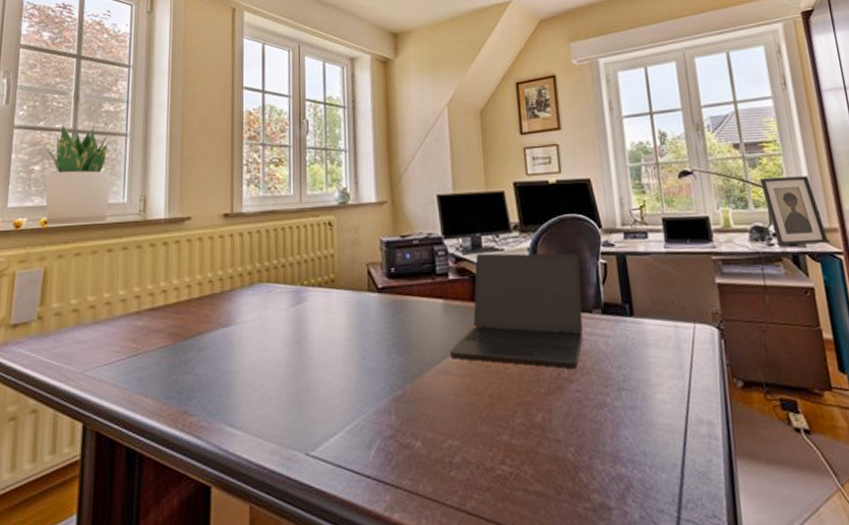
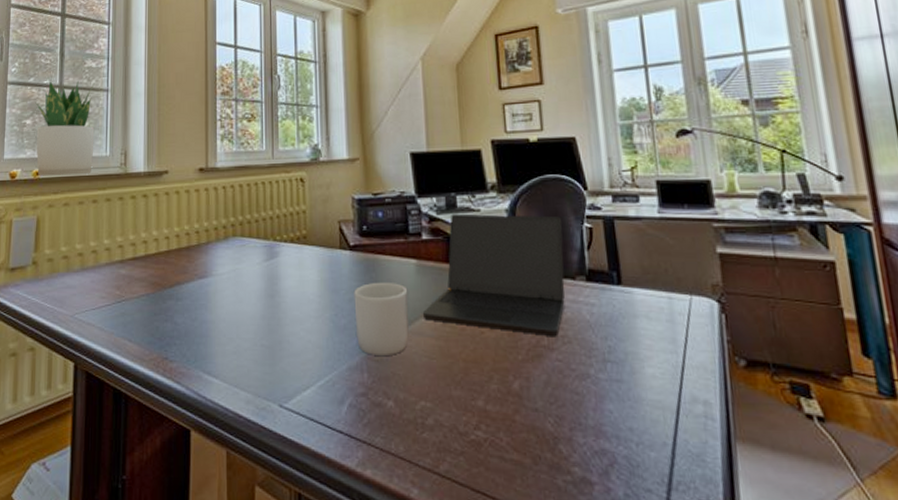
mug: none [382,322,436,397] -> present [354,281,409,355]
picture frame: present [760,176,829,246] -> none [772,136,855,214]

